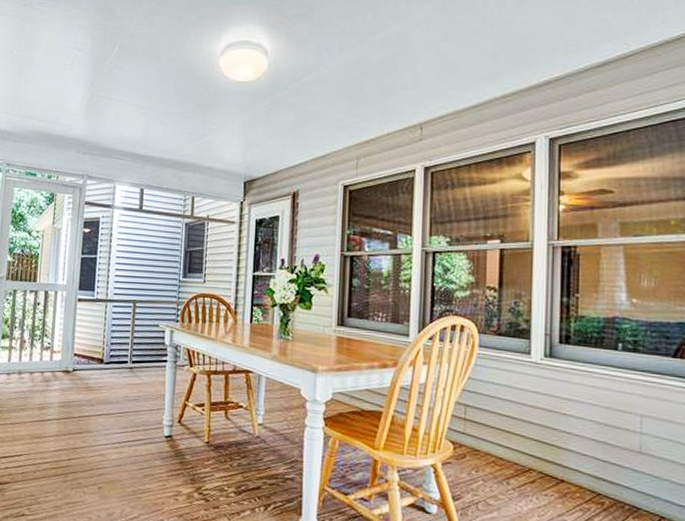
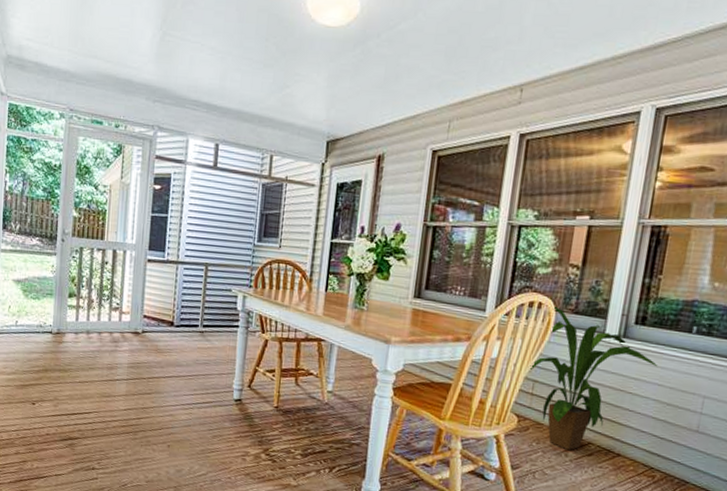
house plant: none [458,328,588,478] -> present [528,306,657,451]

